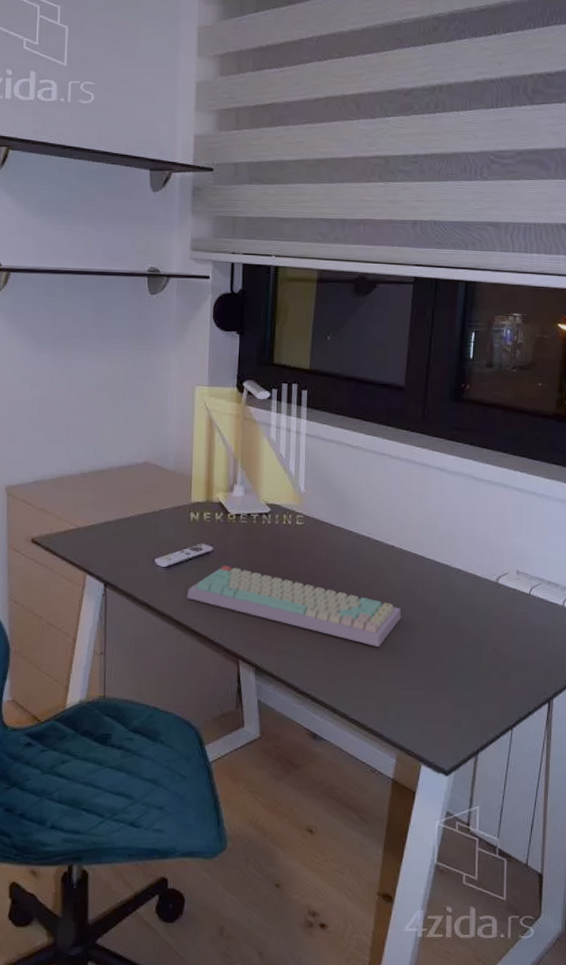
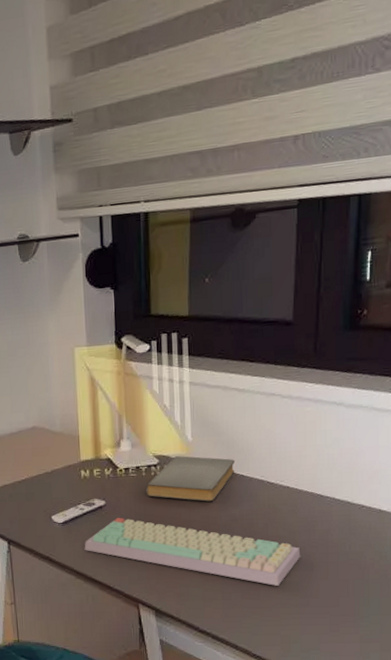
book: none [256,506,344,555] -> present [146,456,235,502]

